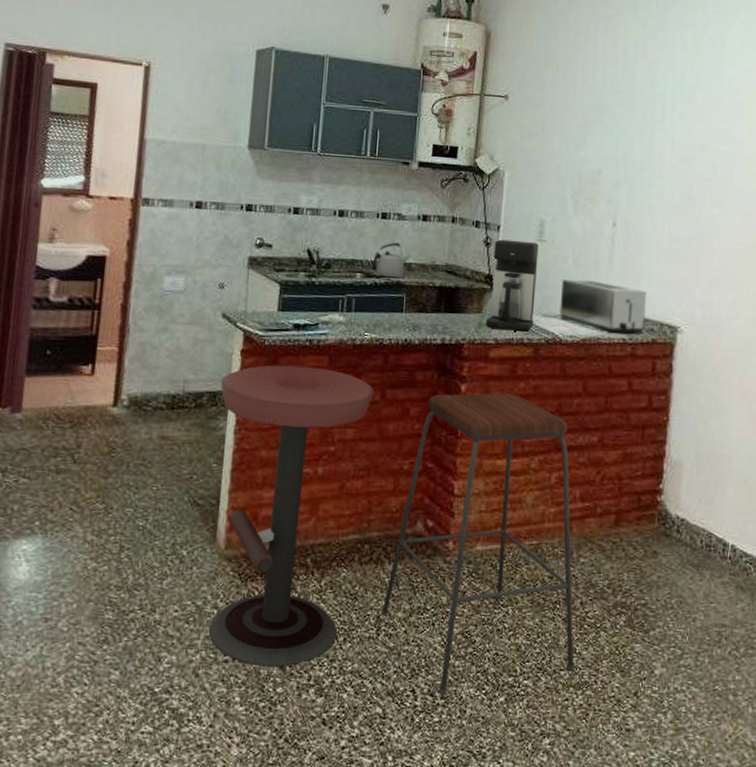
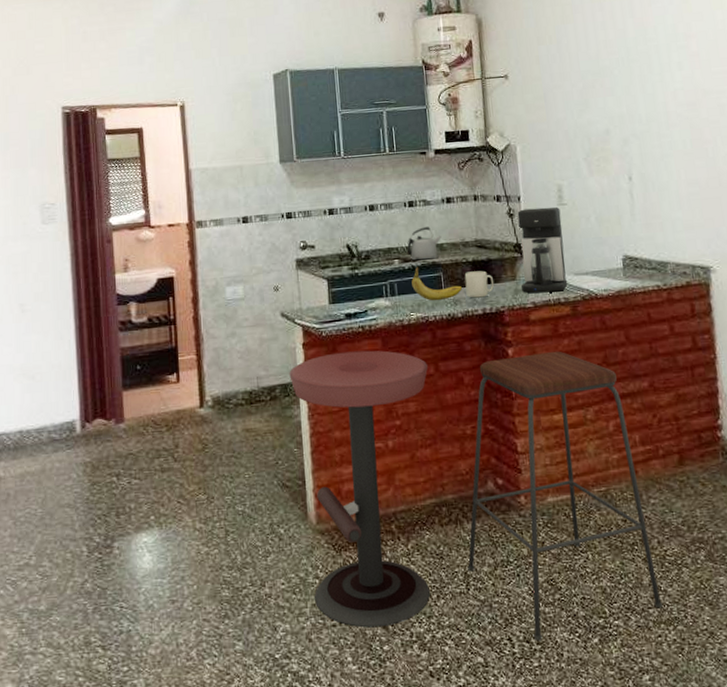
fruit: none [371,284,424,324] -> present [411,267,462,301]
mug: none [427,297,459,327] -> present [464,271,495,298]
toaster: present [559,278,647,333] -> none [588,234,677,281]

